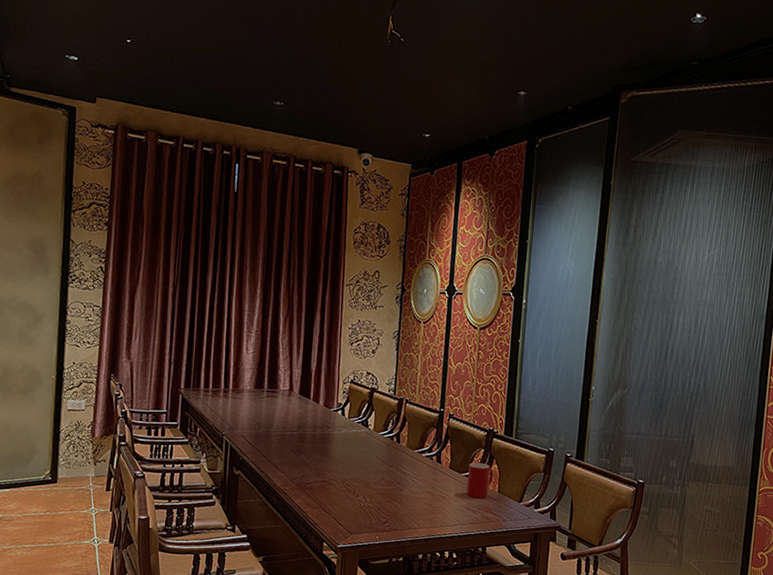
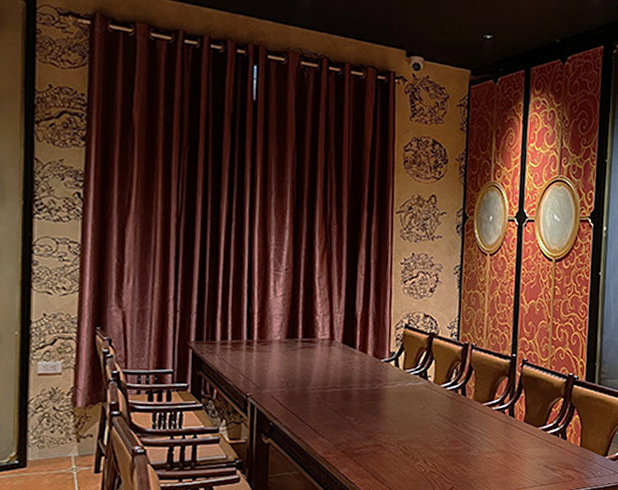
cup: present [466,462,494,499] -> none [544,413,575,455]

